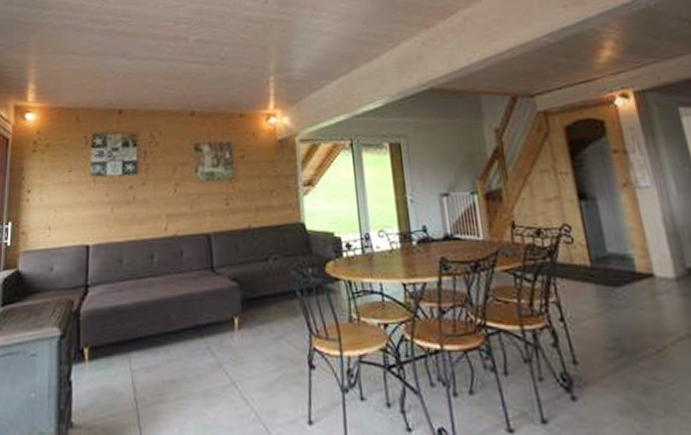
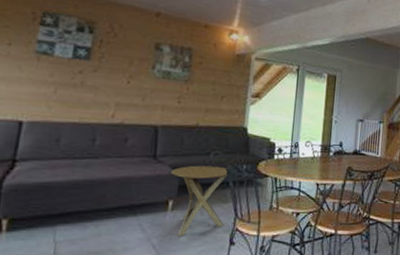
side table: none [231,273,299,362] -> present [171,165,228,238]

